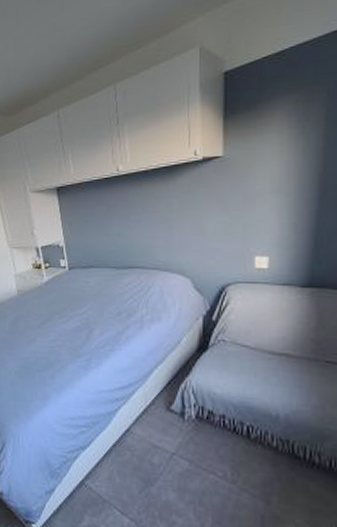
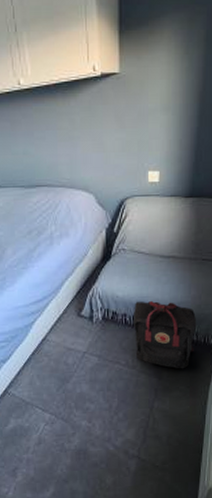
backpack: none [233,403,319,497] -> present [132,300,197,369]

